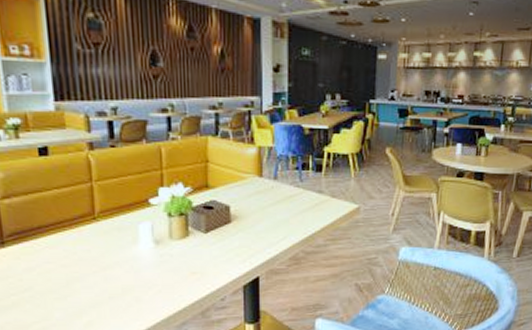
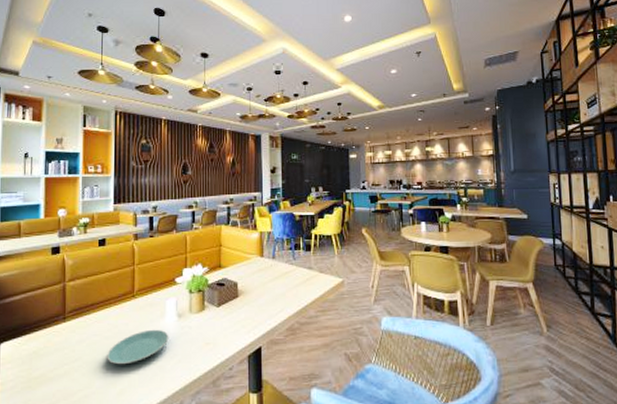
plate: none [66,256,145,296] -> present [107,329,169,365]

